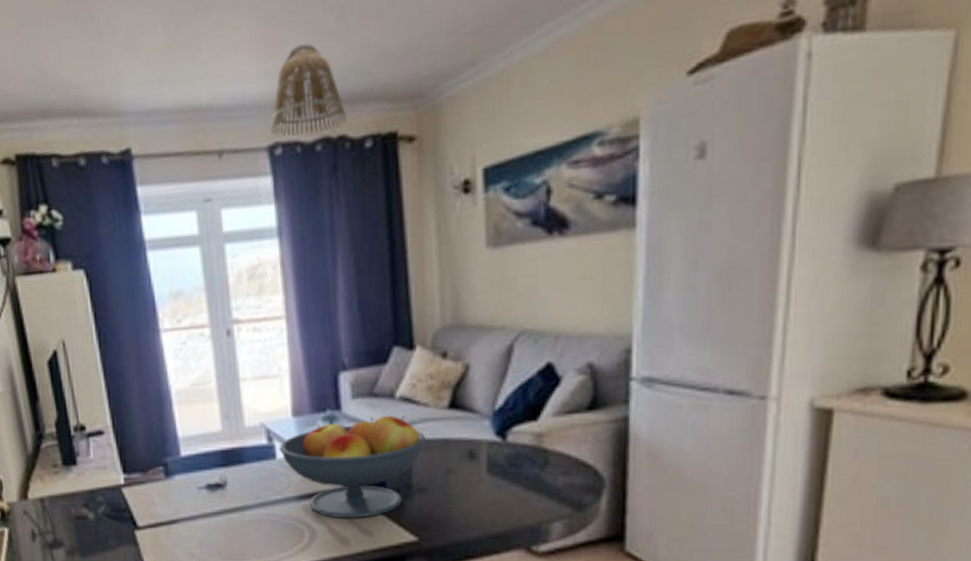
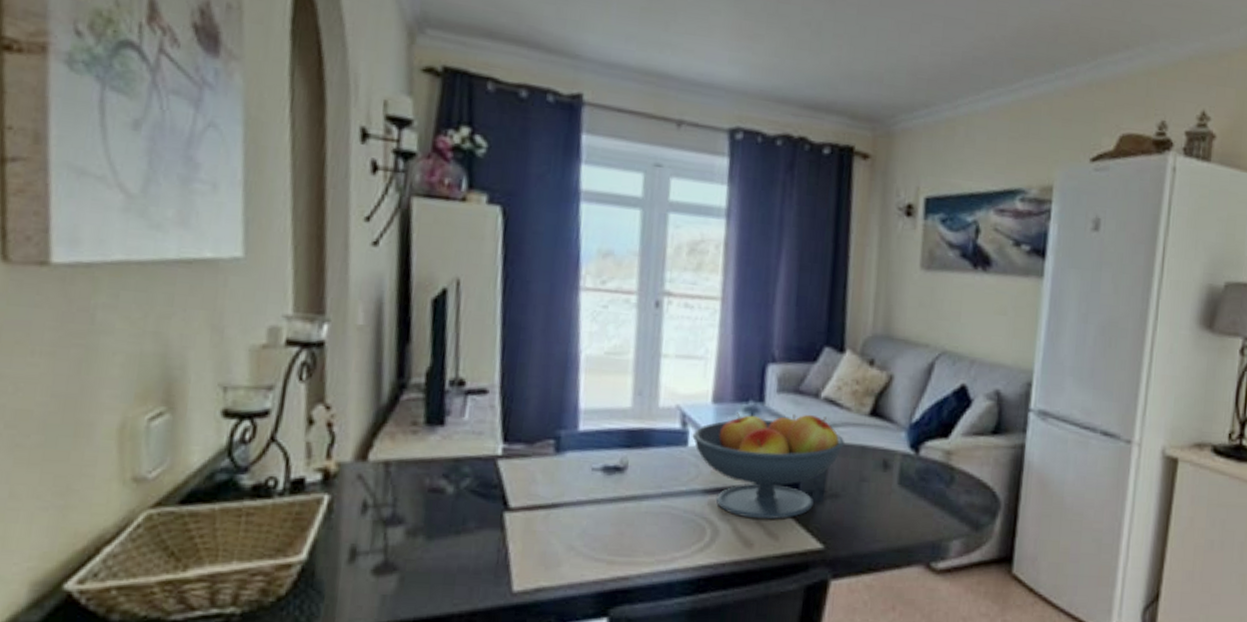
lamp shade: present [270,43,348,137] -> none [734,44,810,130]

